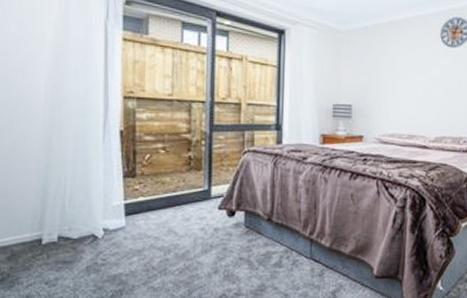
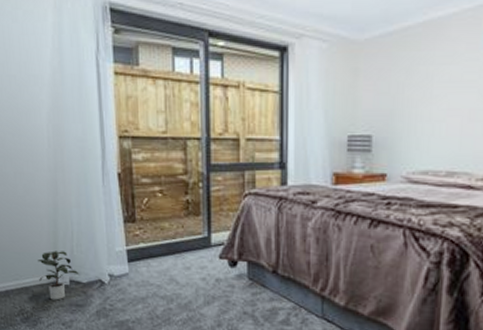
potted plant: none [21,207,70,259] -> present [38,251,79,301]

